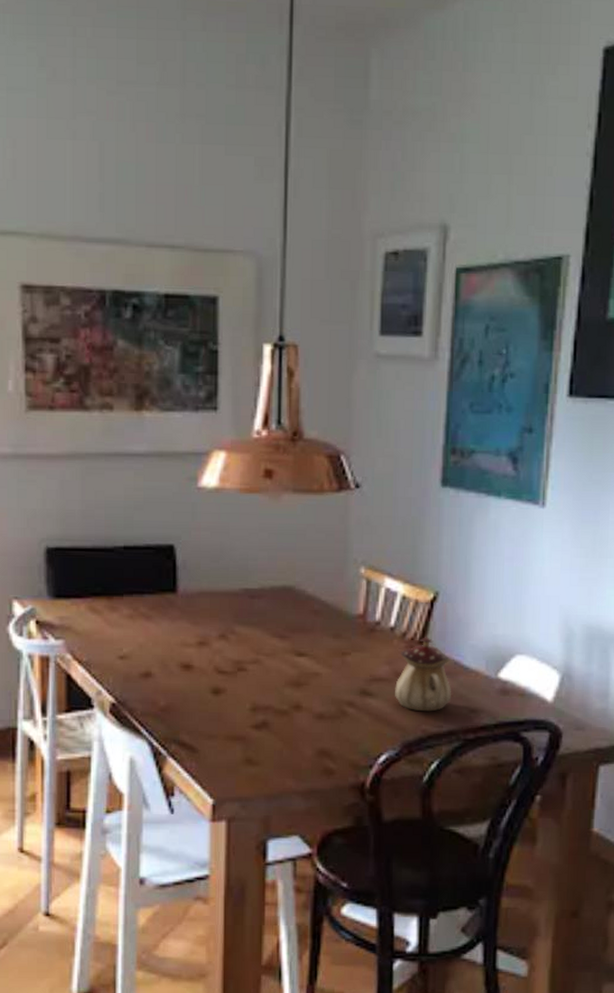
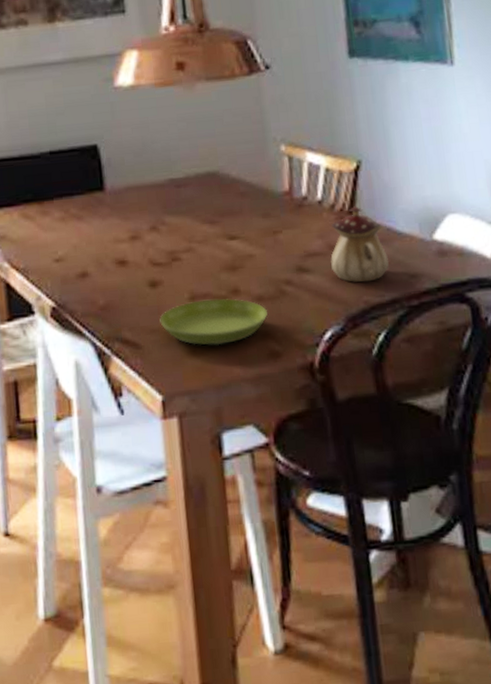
saucer: none [219,712,326,758] -> present [159,298,268,346]

